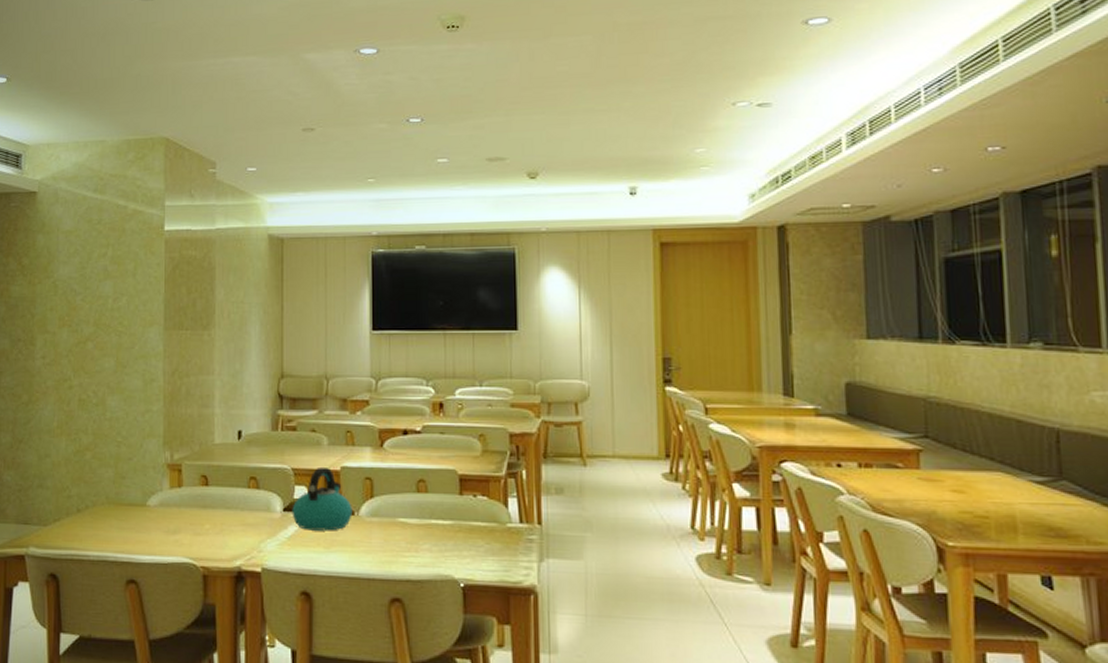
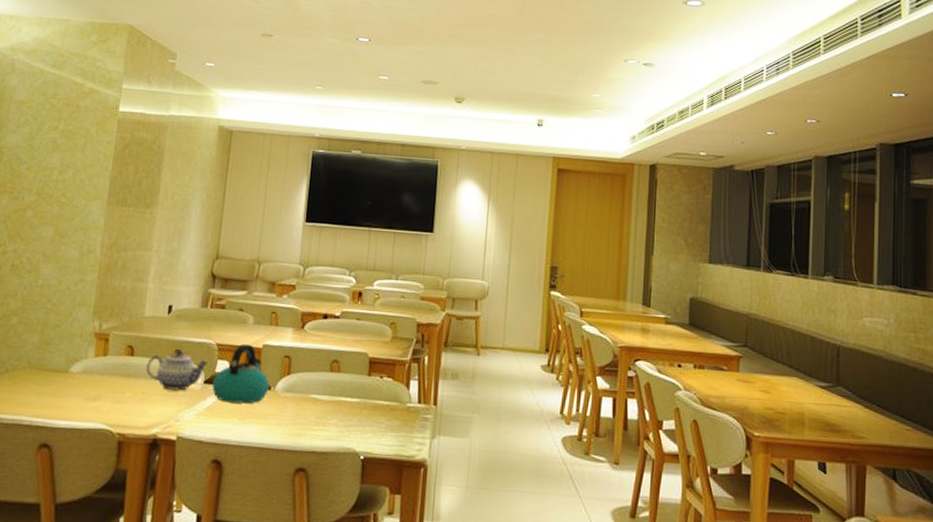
teapot: none [223,477,286,521] -> present [146,349,209,391]

